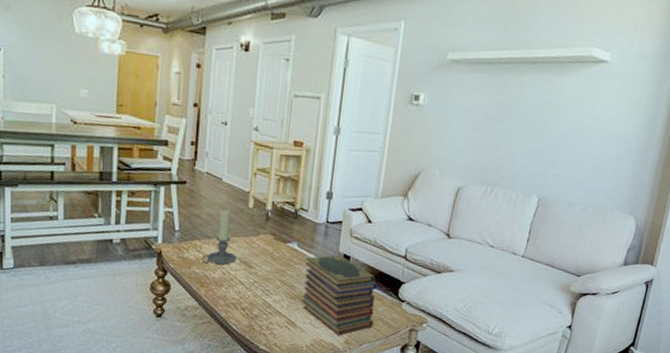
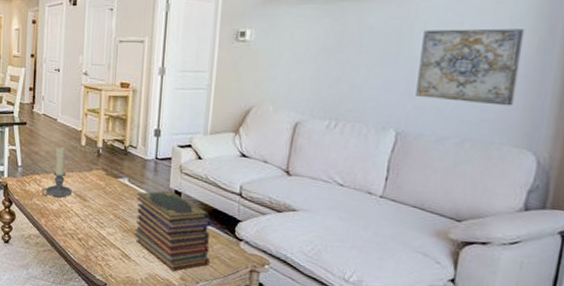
wall art: none [556,106,638,178] -> present [416,28,525,106]

